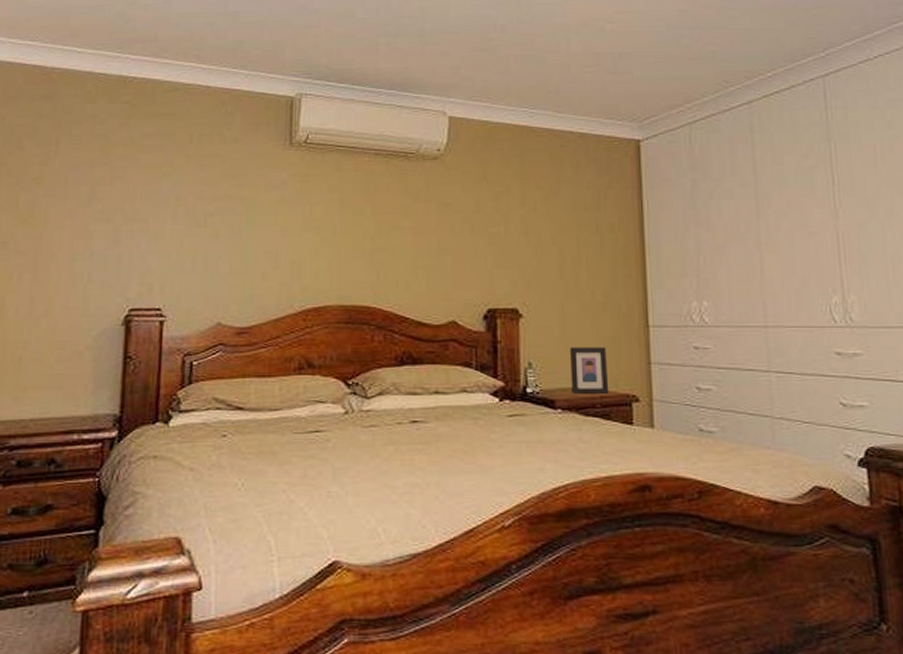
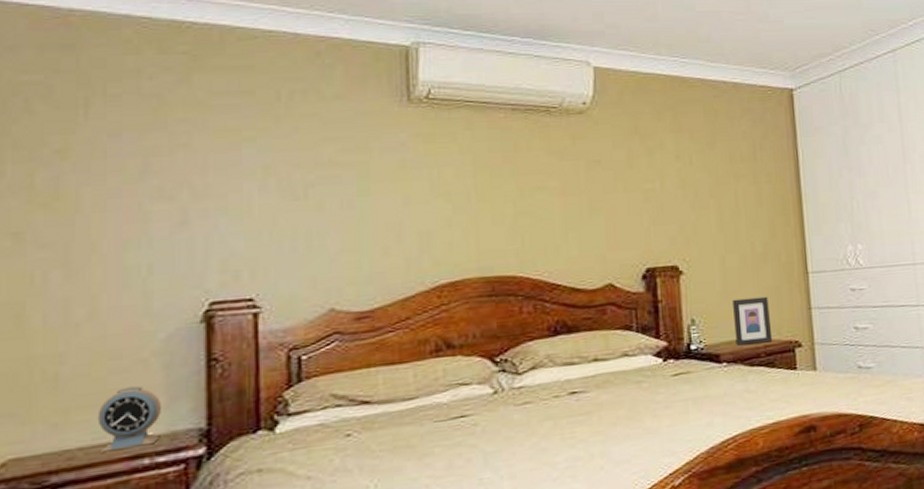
alarm clock: none [44,373,89,425] -> present [97,386,161,453]

